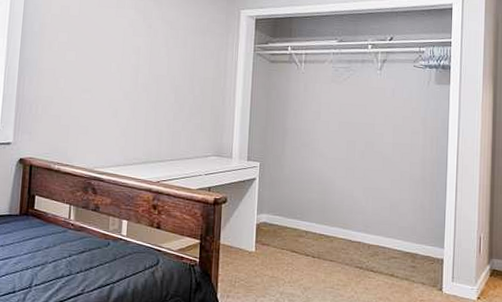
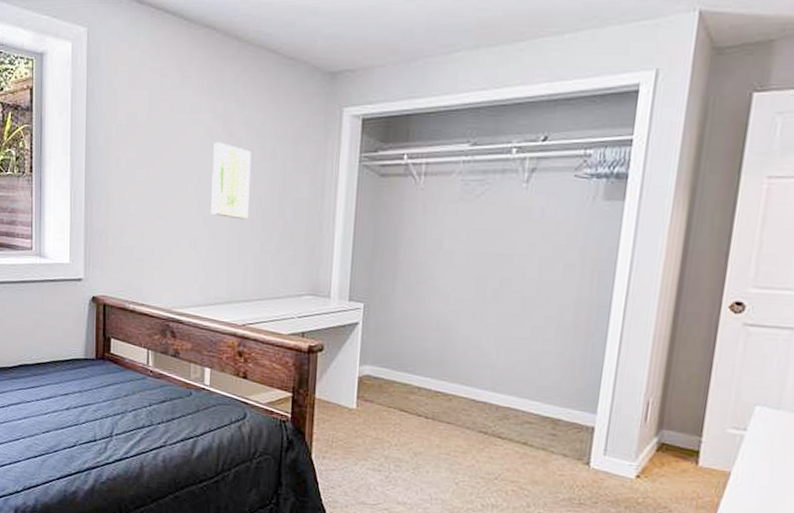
wall art: none [131,31,167,94] -> present [211,142,252,220]

